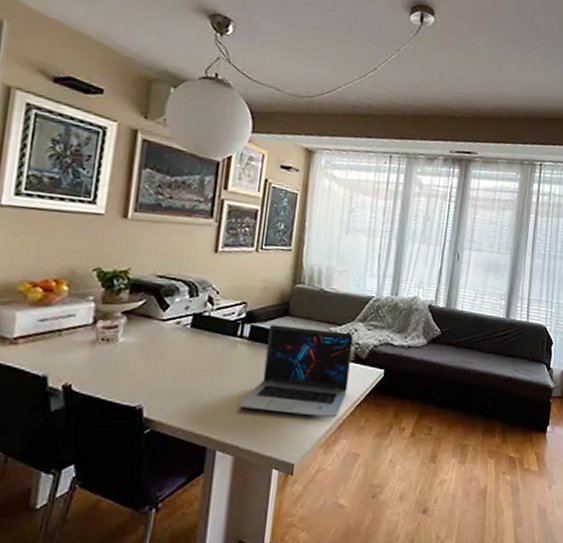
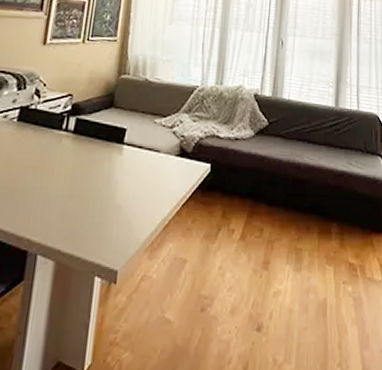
laptop: present [238,324,354,418] -> none [61,117,179,218]

